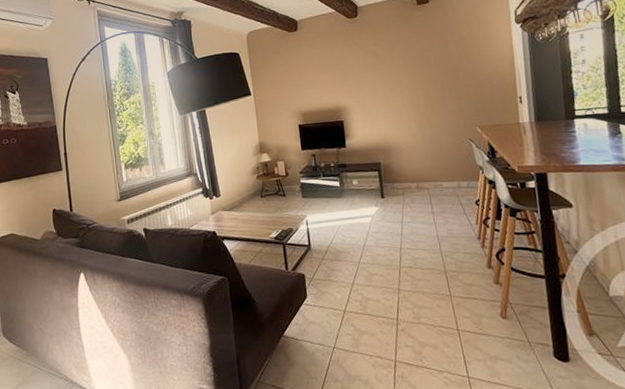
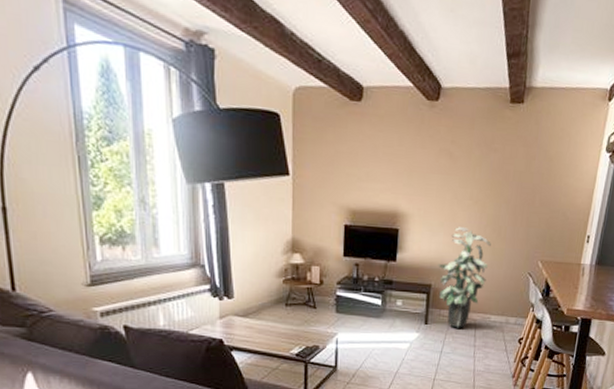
indoor plant: none [383,109,430,199] -> present [438,227,491,328]

